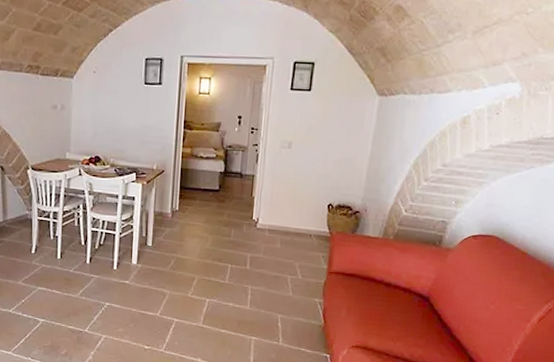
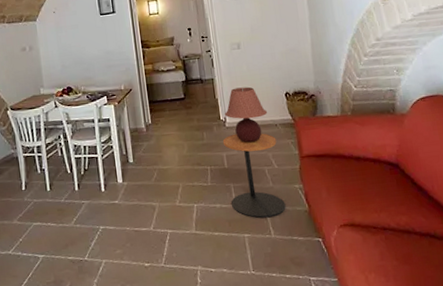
side table: none [245,236,307,326] -> present [222,133,286,218]
table lamp: none [258,189,305,249] -> present [225,86,268,143]

